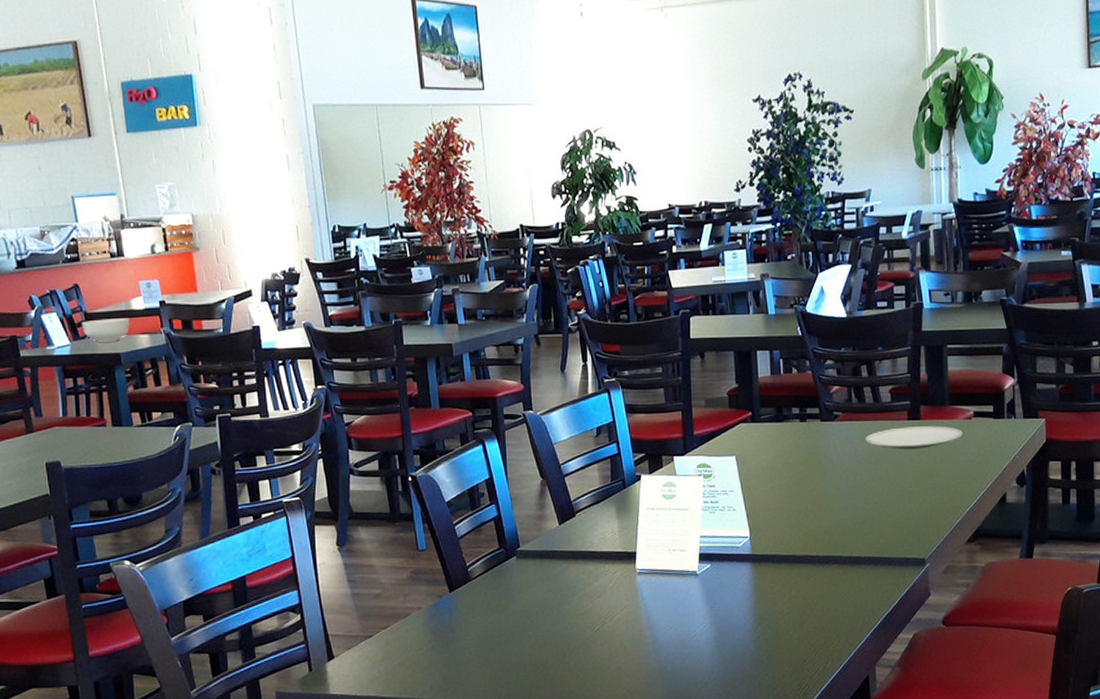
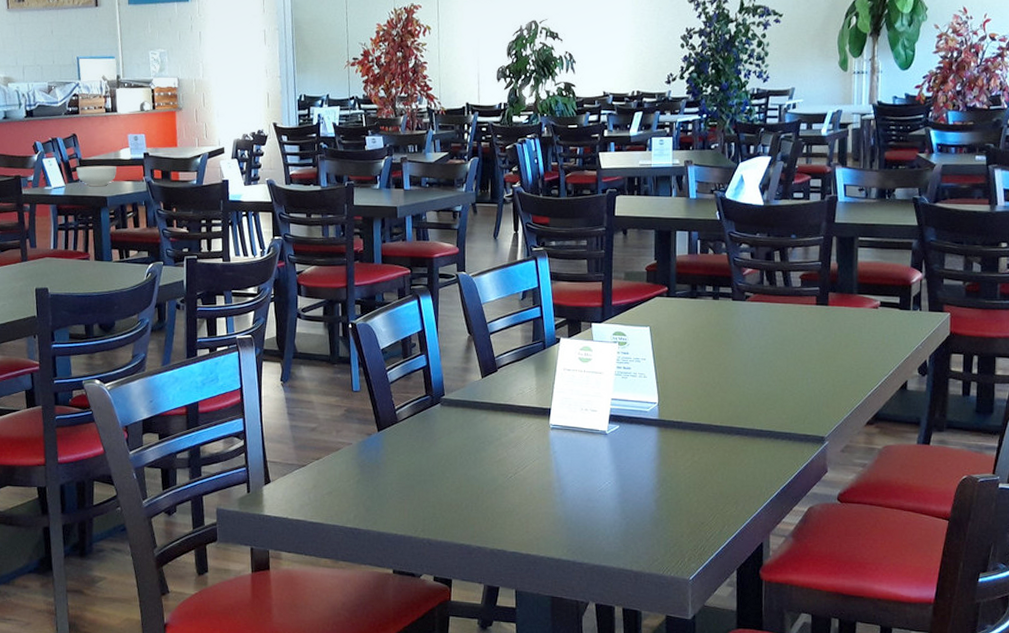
plate: present [865,426,963,449] -> none [774,311,869,333]

